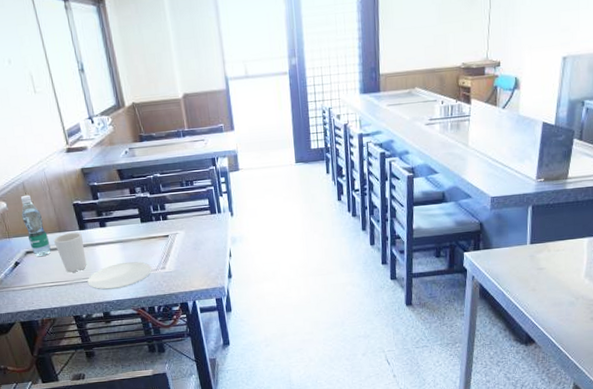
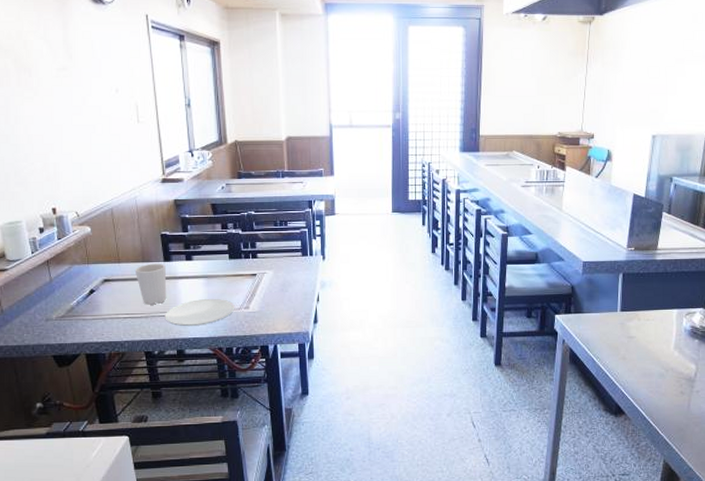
bottle: present [20,194,51,256] -> none [104,221,131,285]

